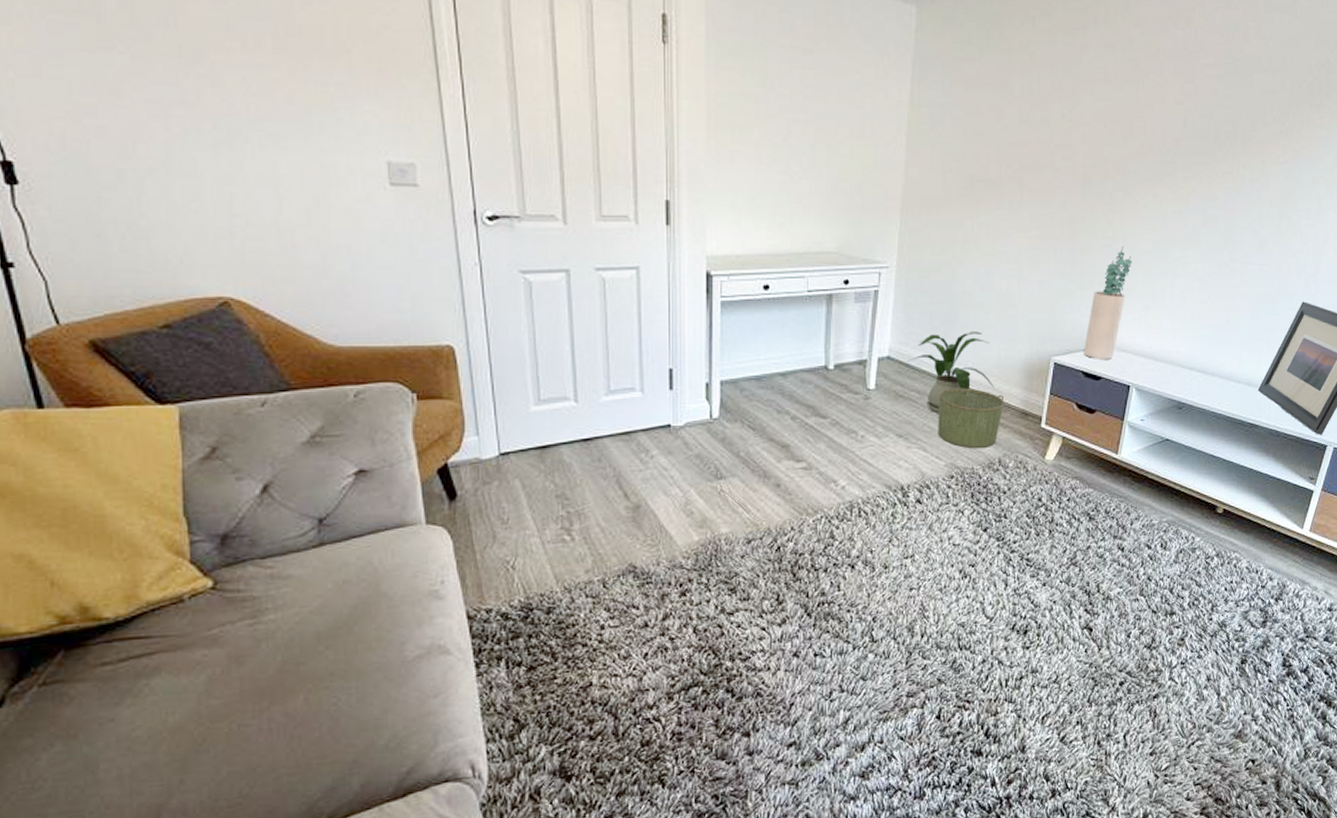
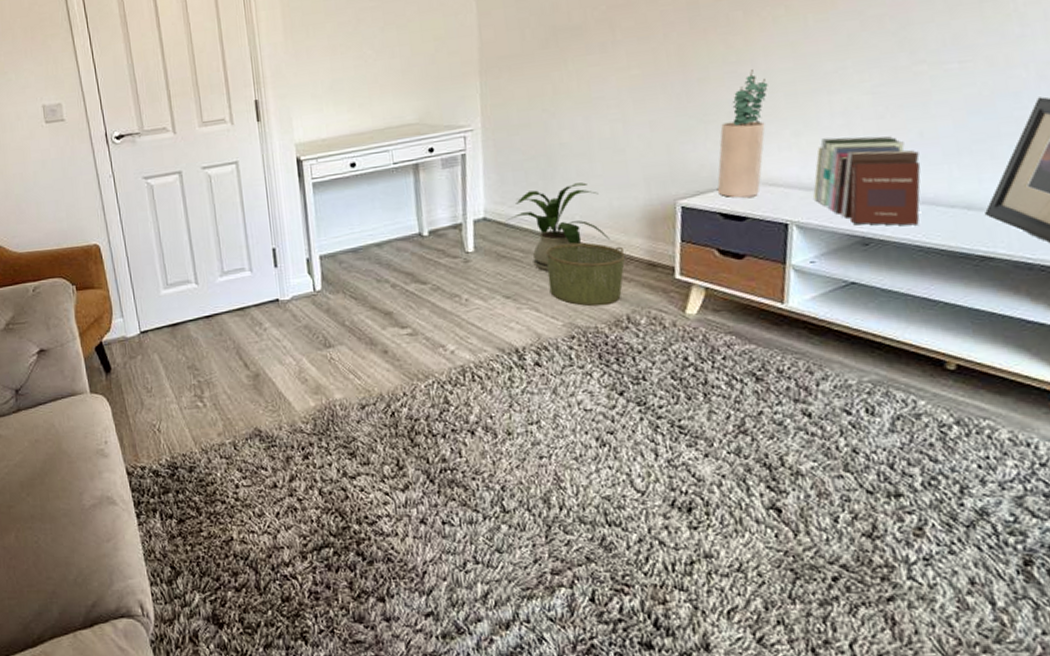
books: none [1151,315,1225,395] -> present [813,136,921,226]

